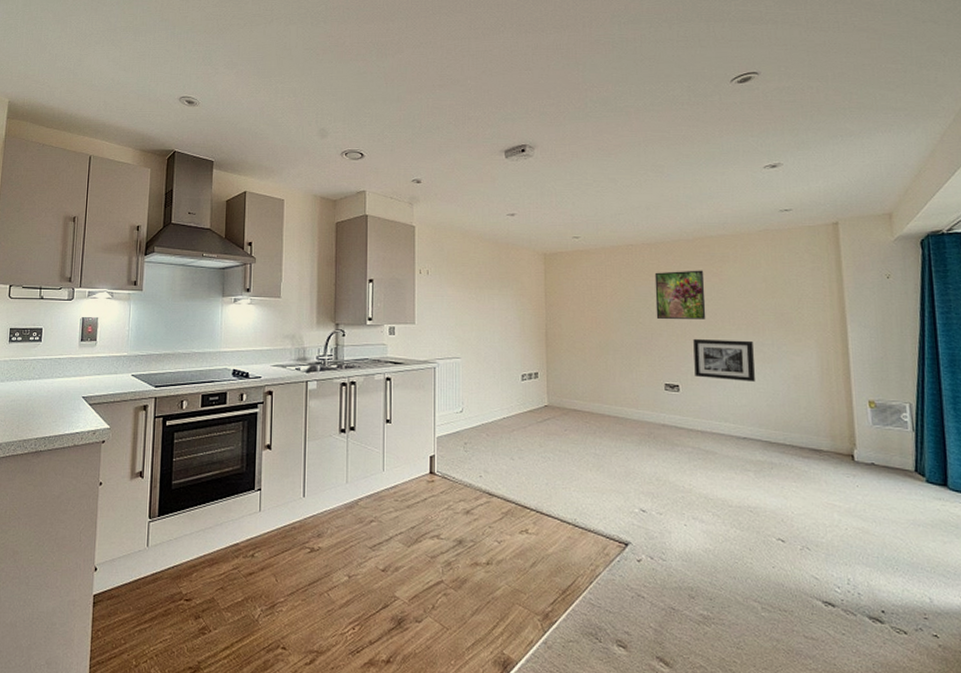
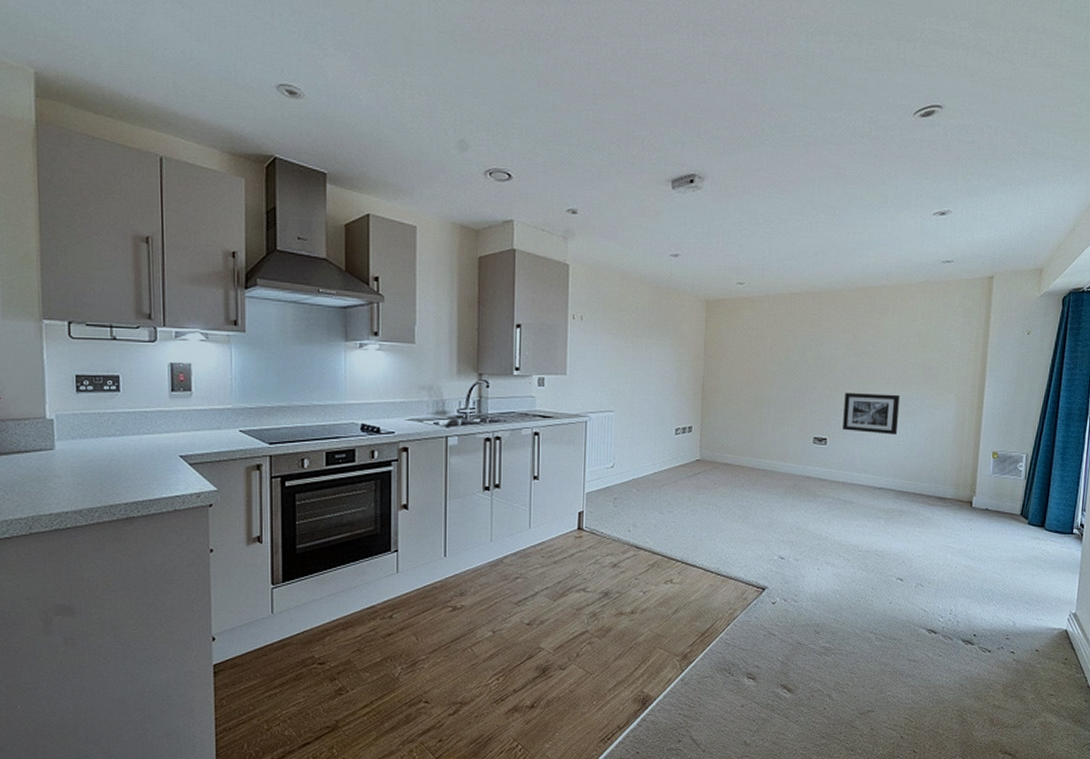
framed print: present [654,270,706,320] -> none [812,322,863,373]

